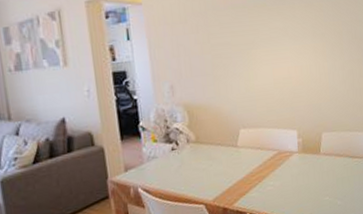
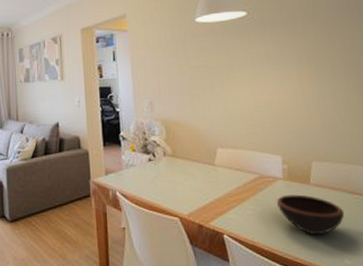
bowl: none [293,164,347,200] -> present [277,194,345,236]

